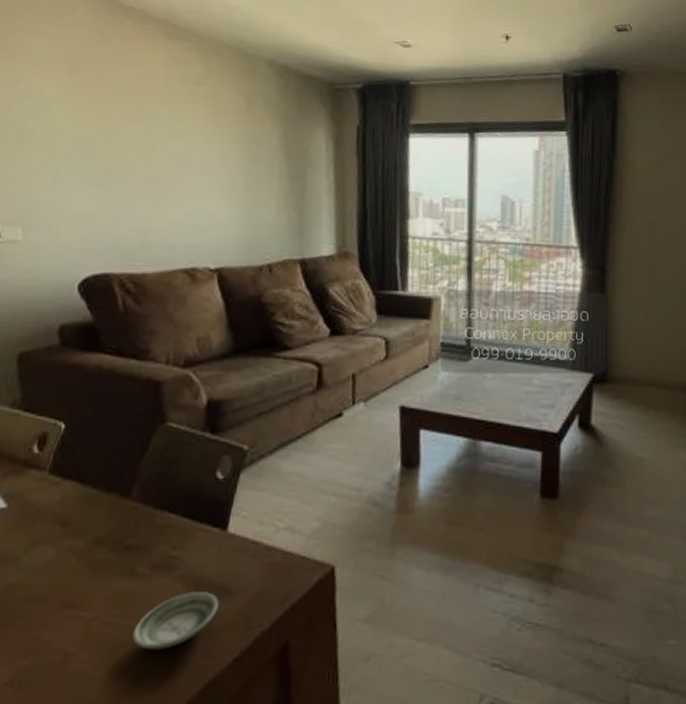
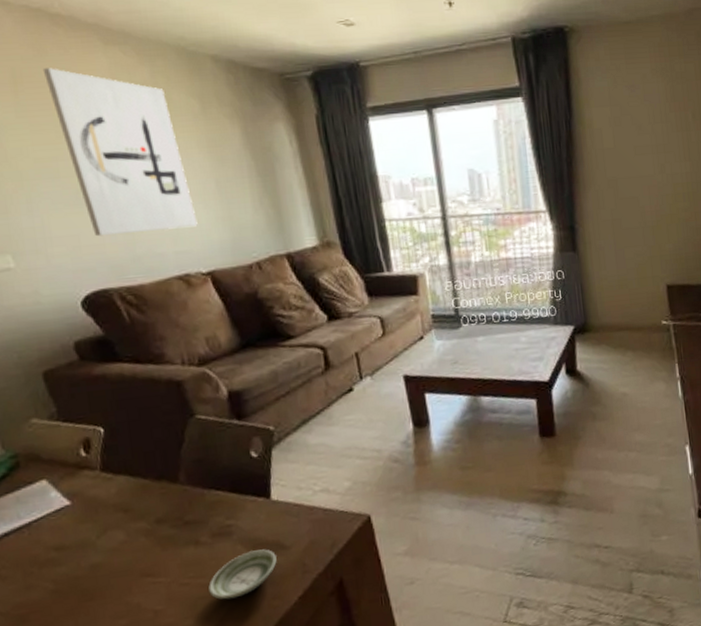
wall art: none [103,54,217,221] -> present [42,68,198,237]

